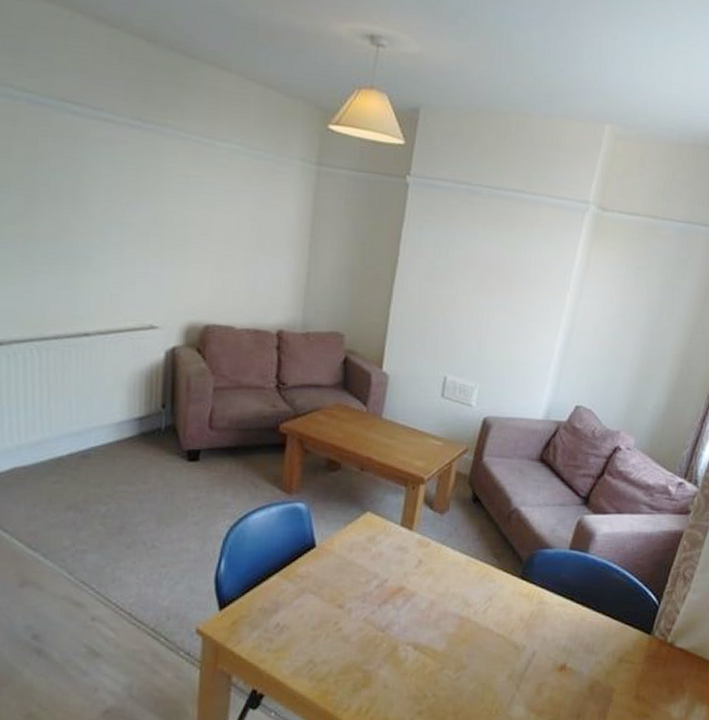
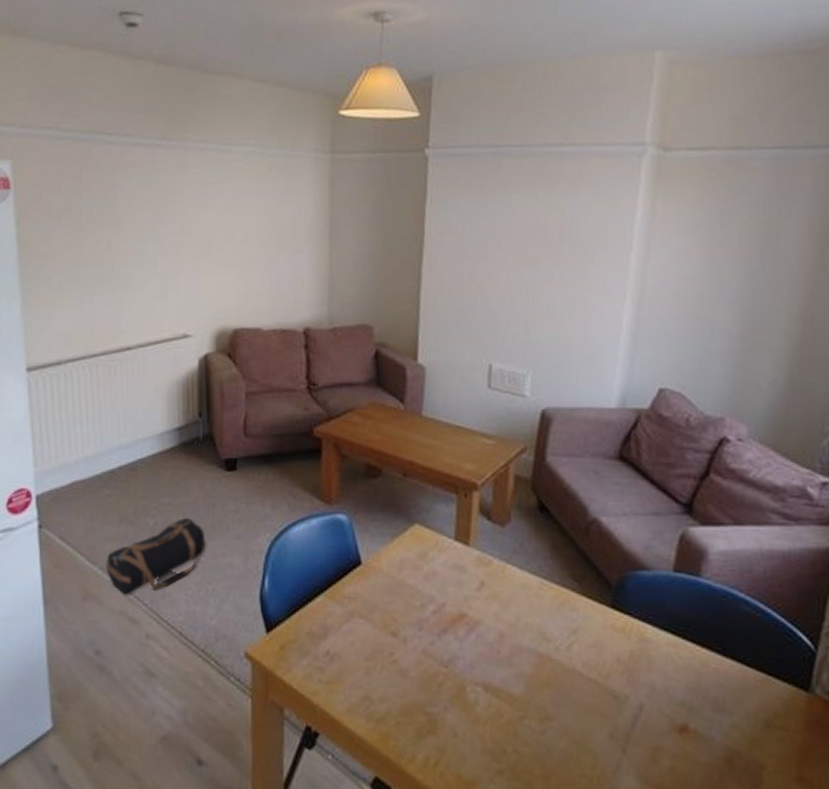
duffel bag: none [48,505,162,580] -> present [105,517,206,595]

